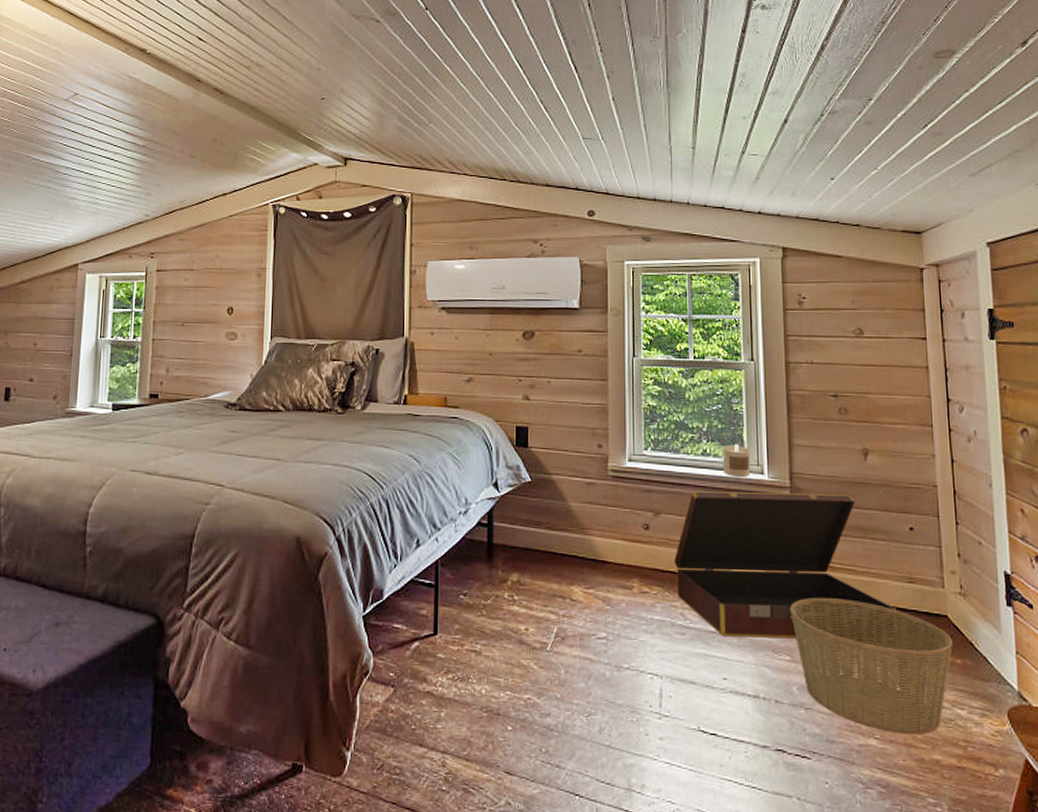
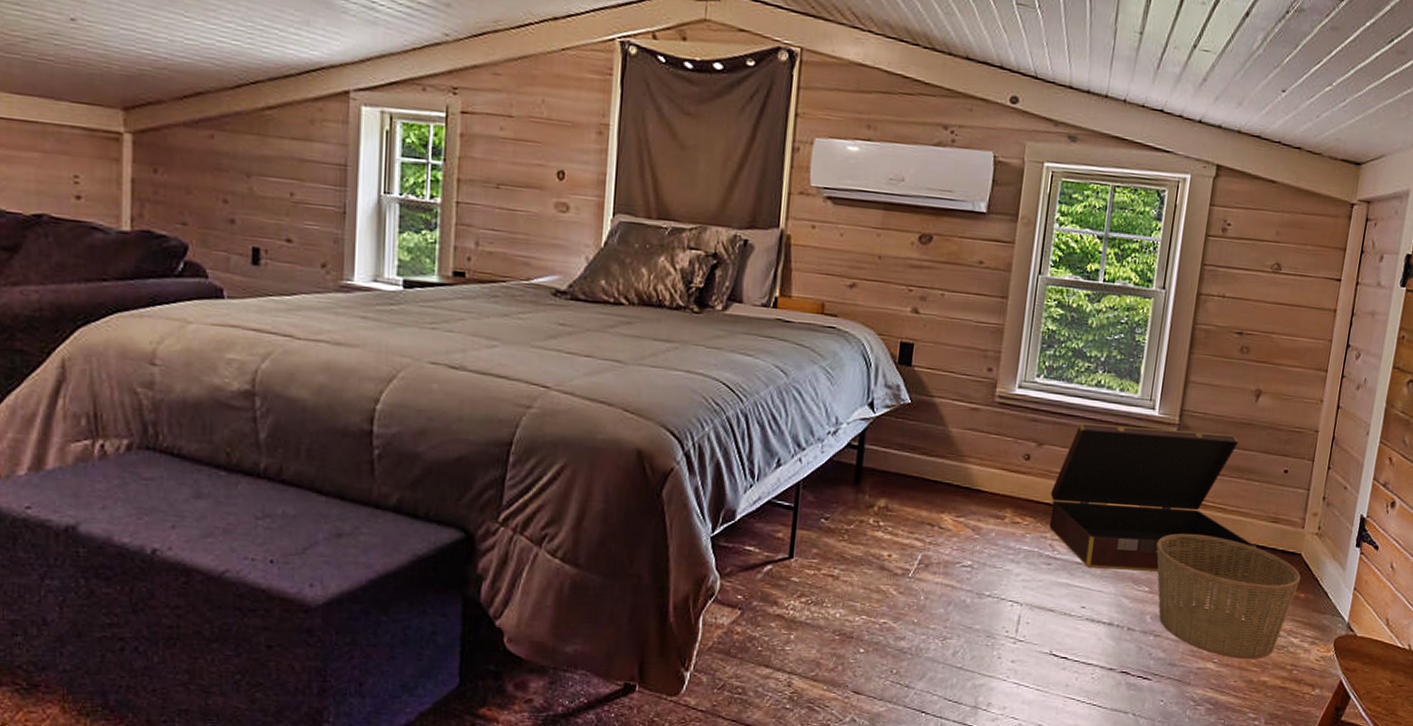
candle: present [722,444,752,478] -> none [1114,377,1147,413]

